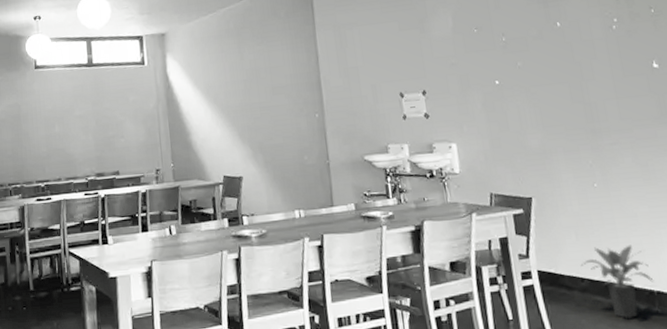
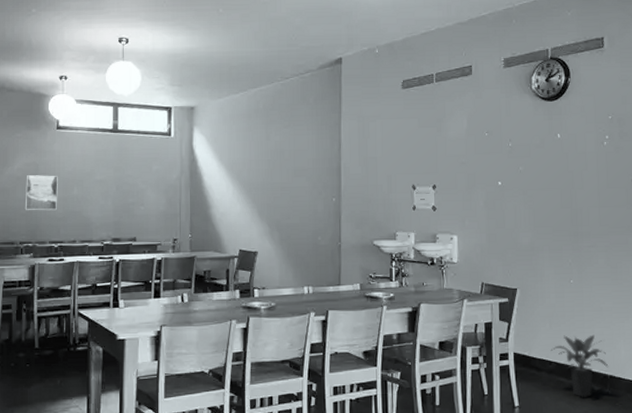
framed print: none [9,115,41,152] -> present [24,175,58,211]

